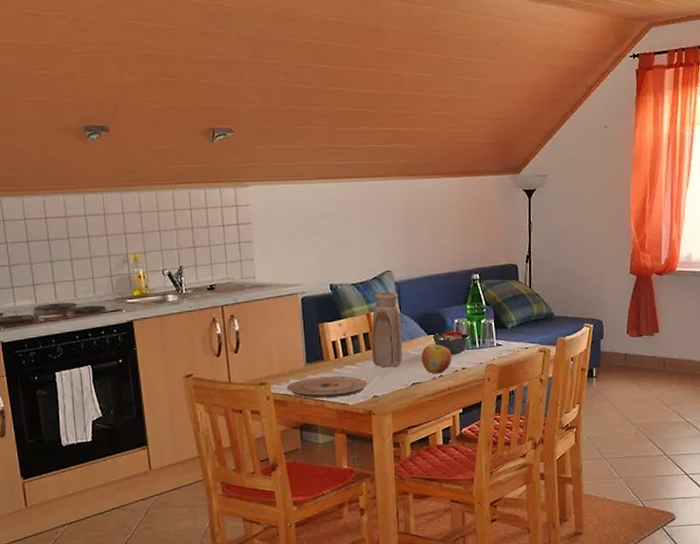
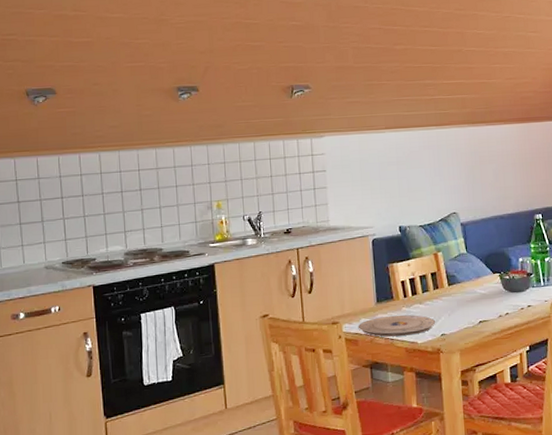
vase: present [371,292,403,368] -> none [439,232,470,306]
apple: present [421,344,452,374] -> none [487,282,518,312]

